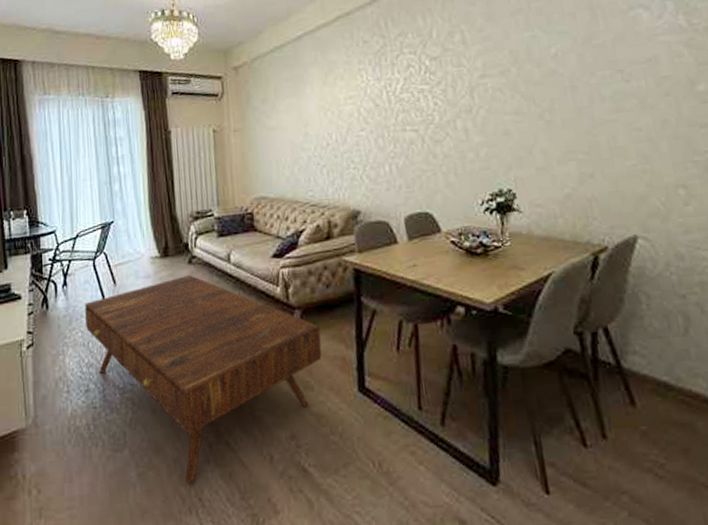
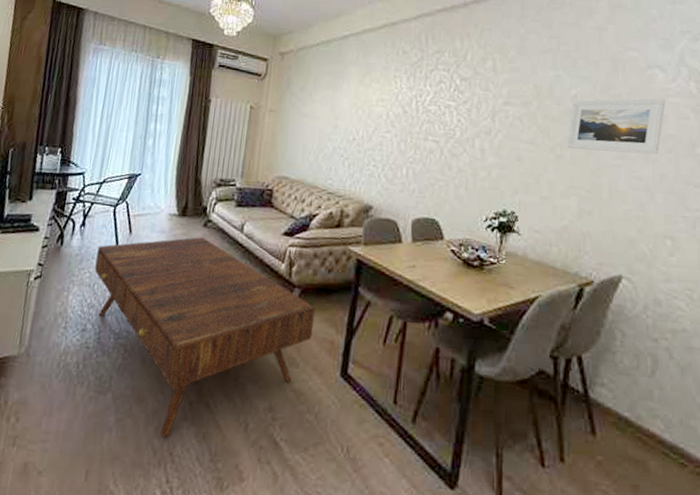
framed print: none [553,39,656,111] -> present [566,98,666,155]

